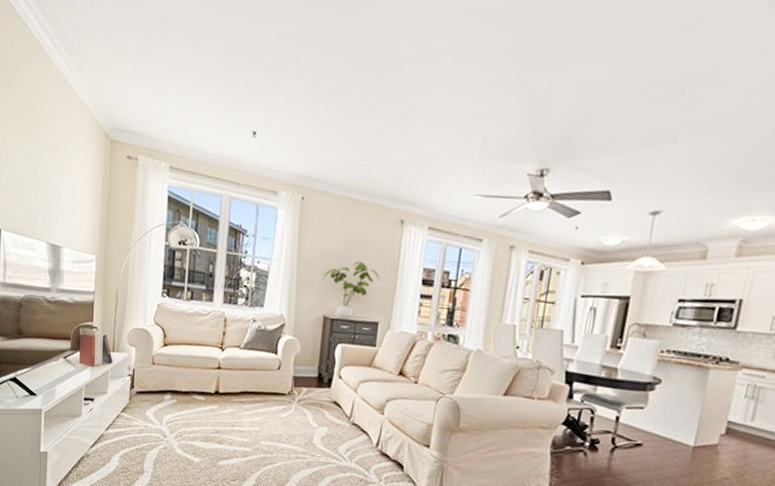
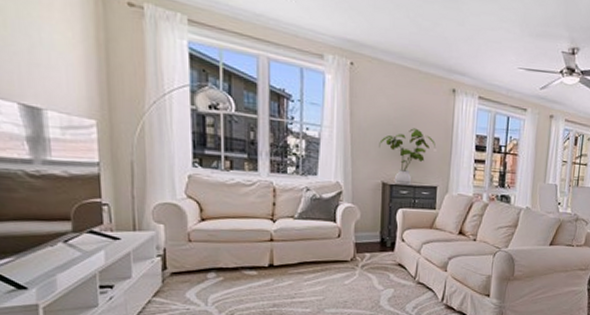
books: present [78,327,113,367] -> none [83,205,135,250]

